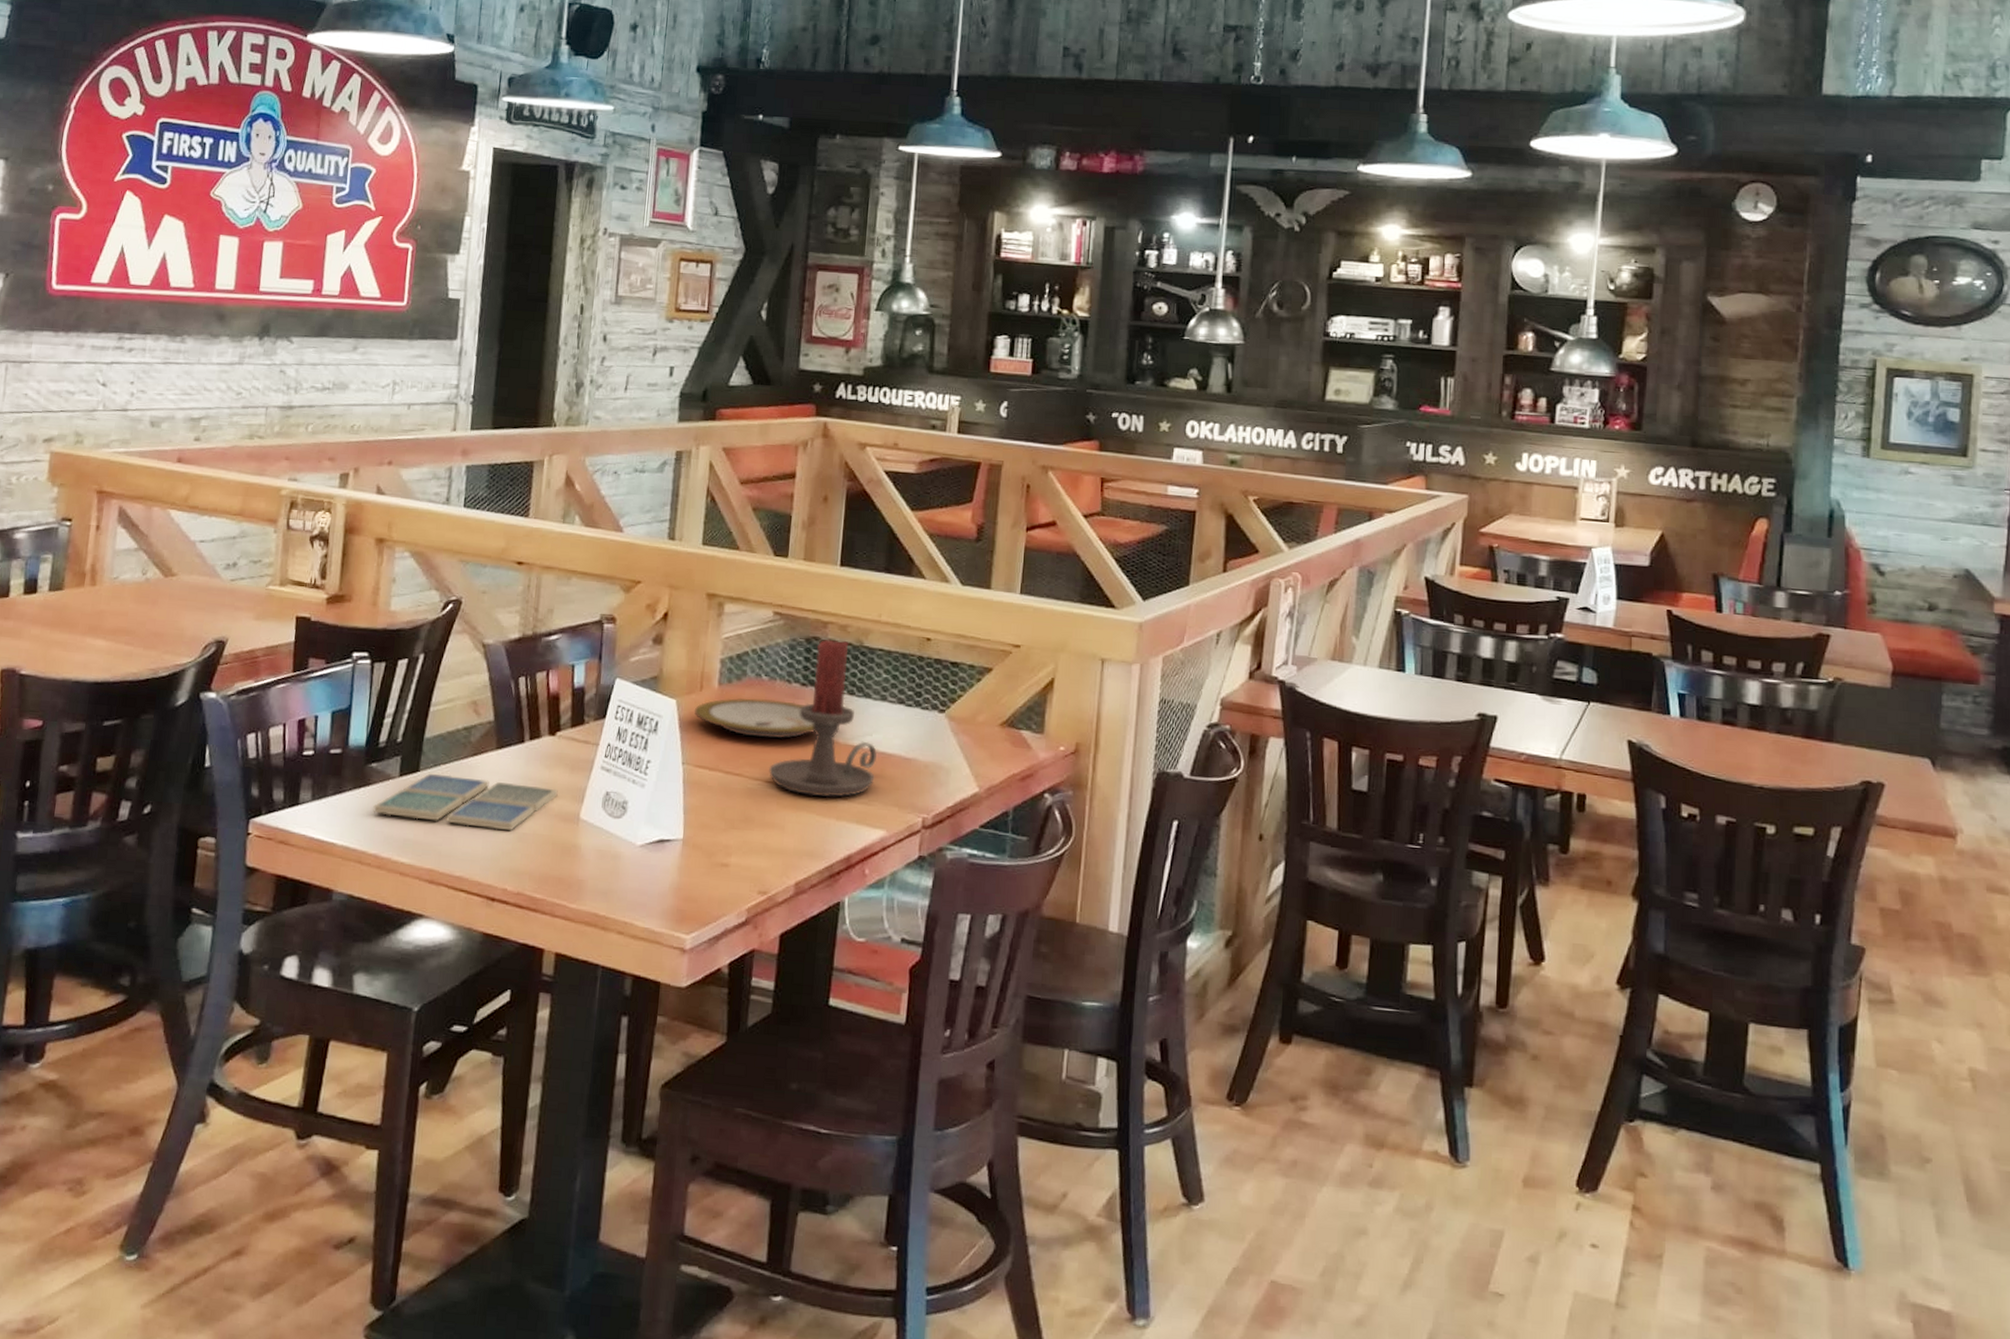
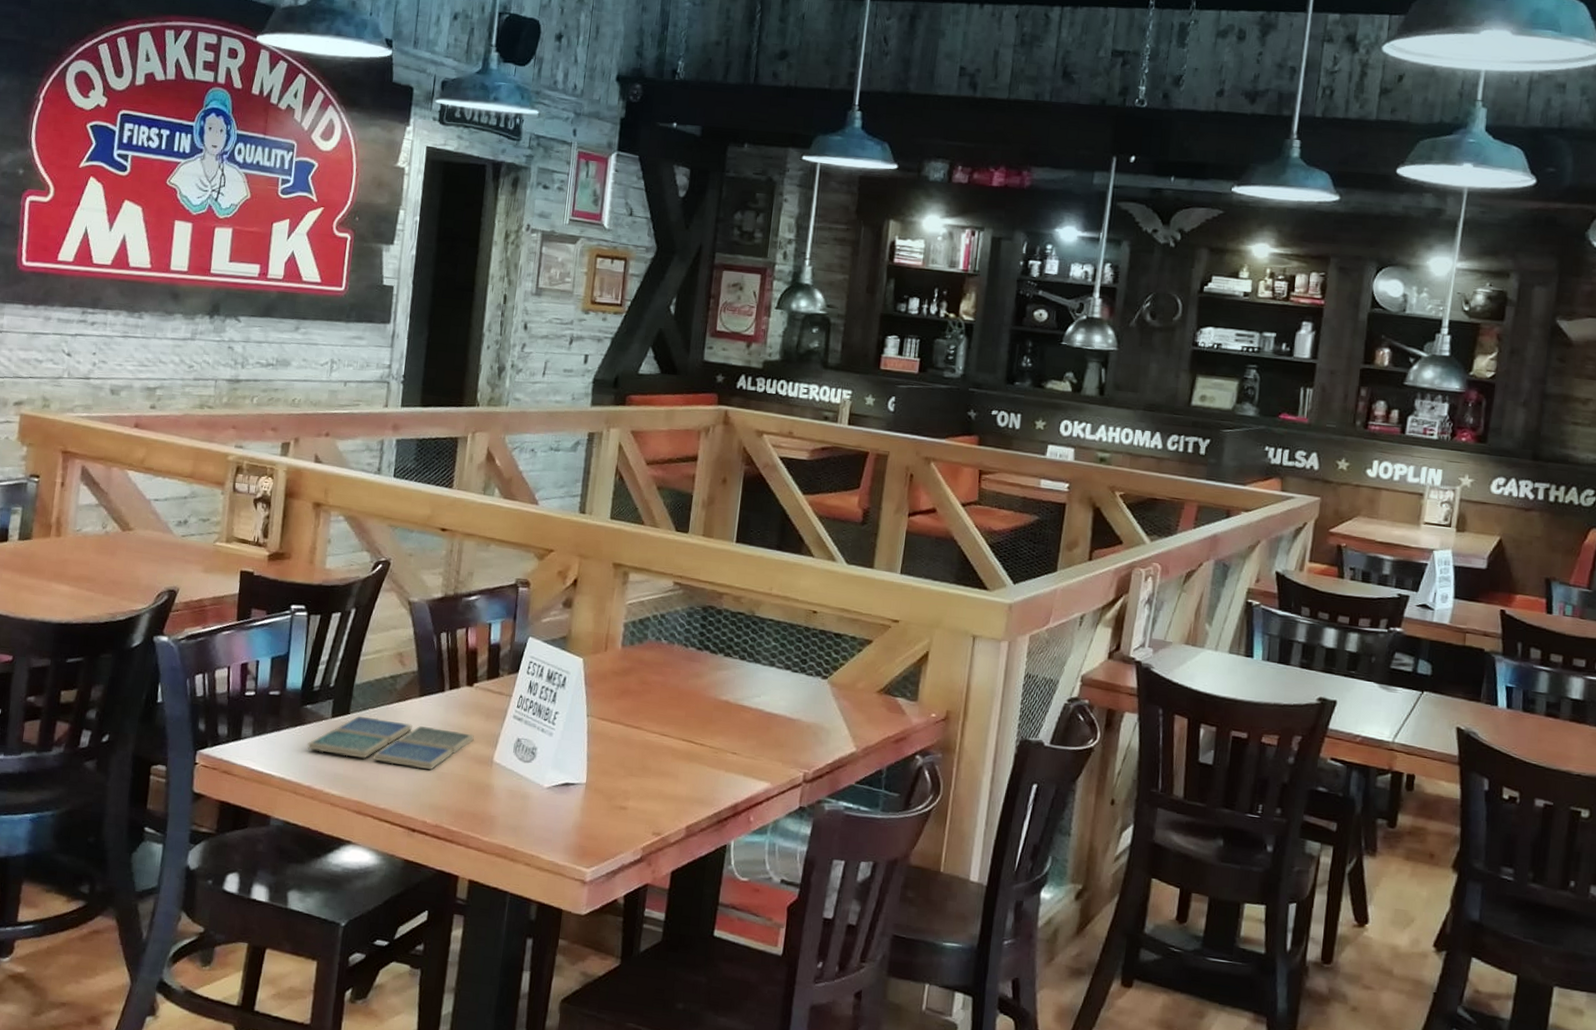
plate: present [694,698,815,739] -> none [598,659,708,697]
candle holder: present [769,639,878,798] -> none [665,608,765,751]

